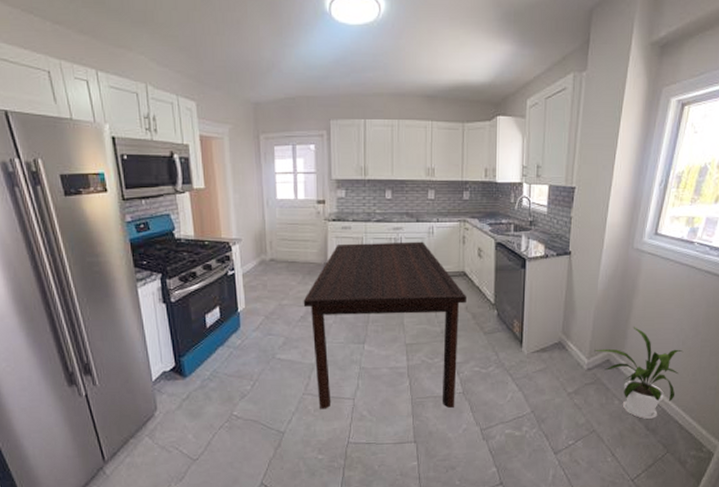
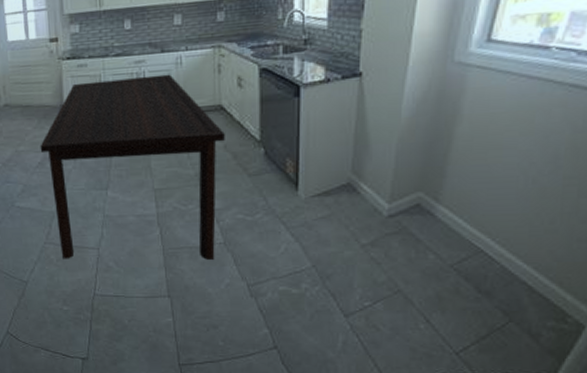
house plant: present [594,327,684,419] -> none [398,162,535,278]

